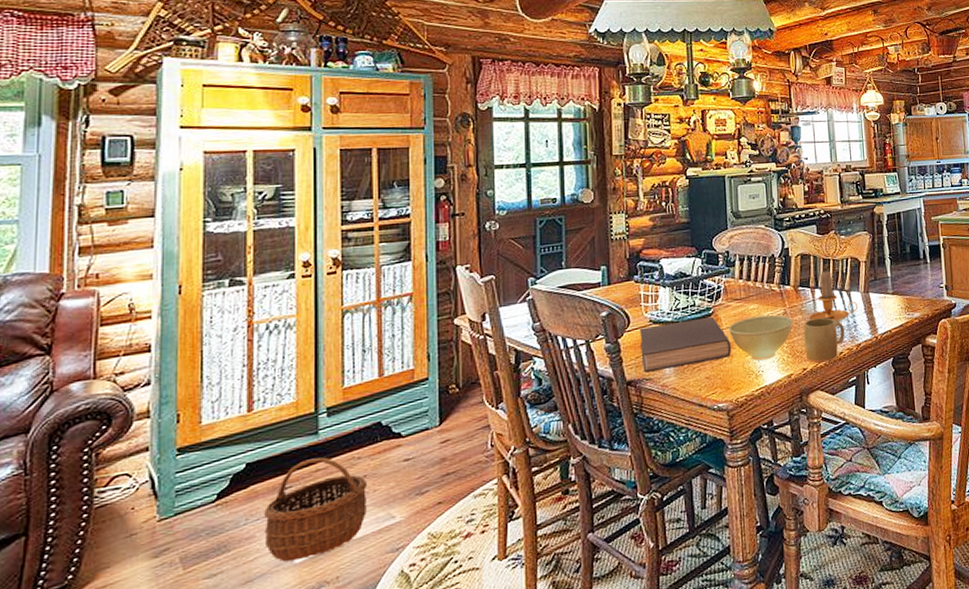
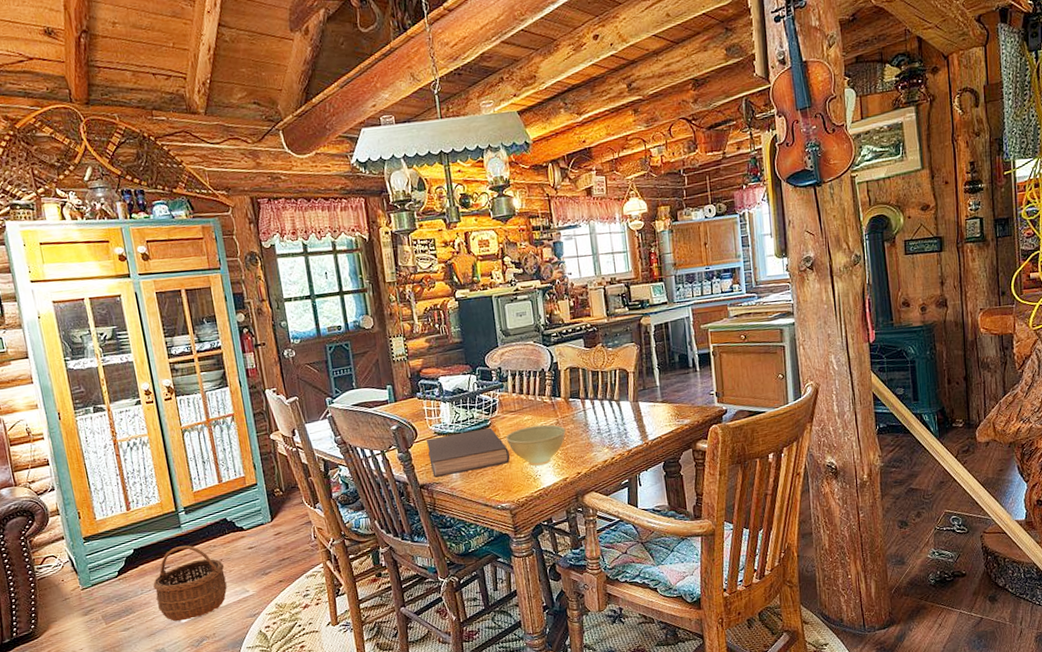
mug: present [803,317,845,363] -> none [576,426,616,468]
candlestick: present [808,270,858,324] -> none [580,382,627,432]

